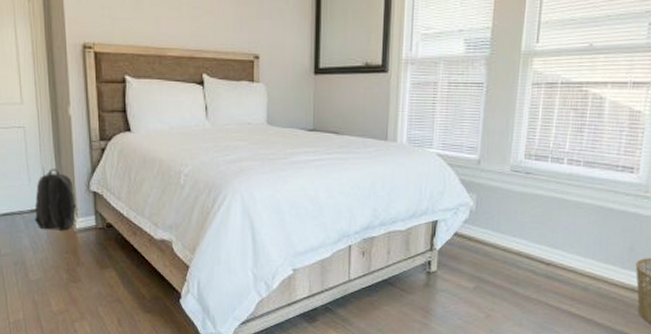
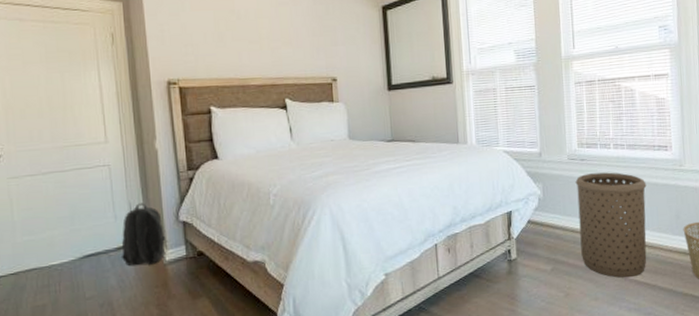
laundry basket: none [510,189,601,308] -> present [575,172,647,278]

